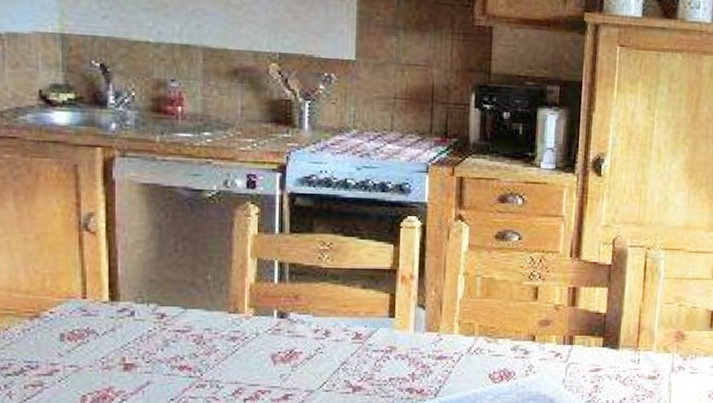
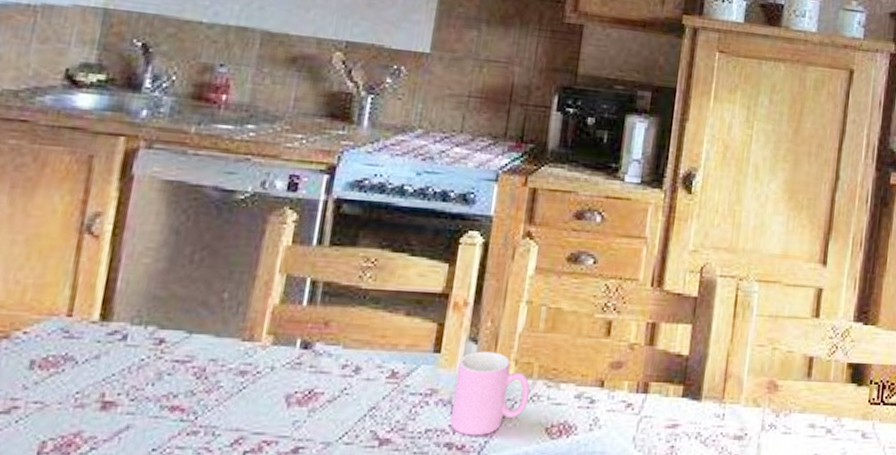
cup: none [410,315,473,382] -> present [450,351,530,436]

